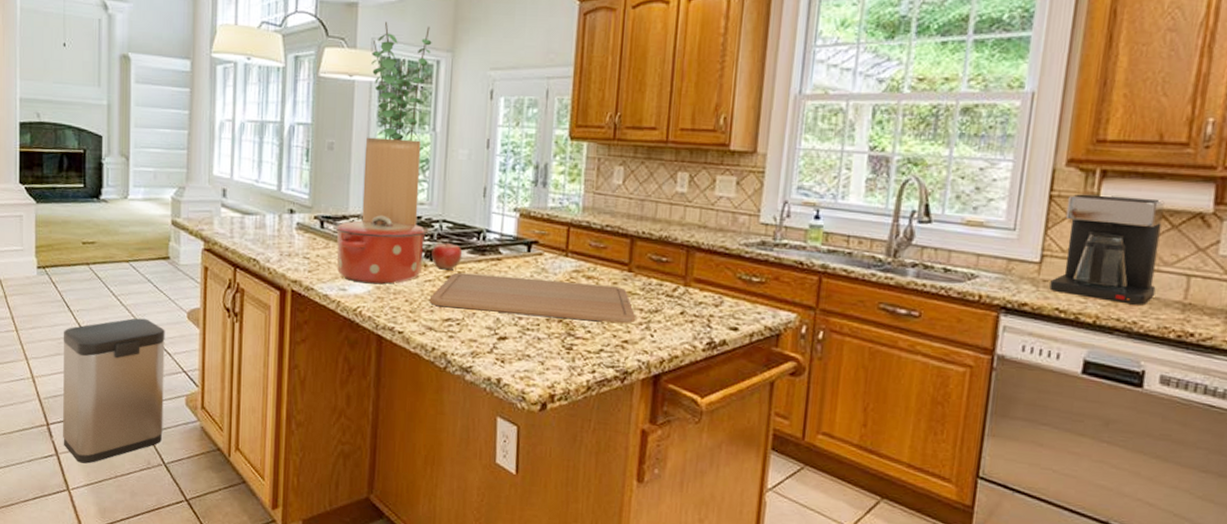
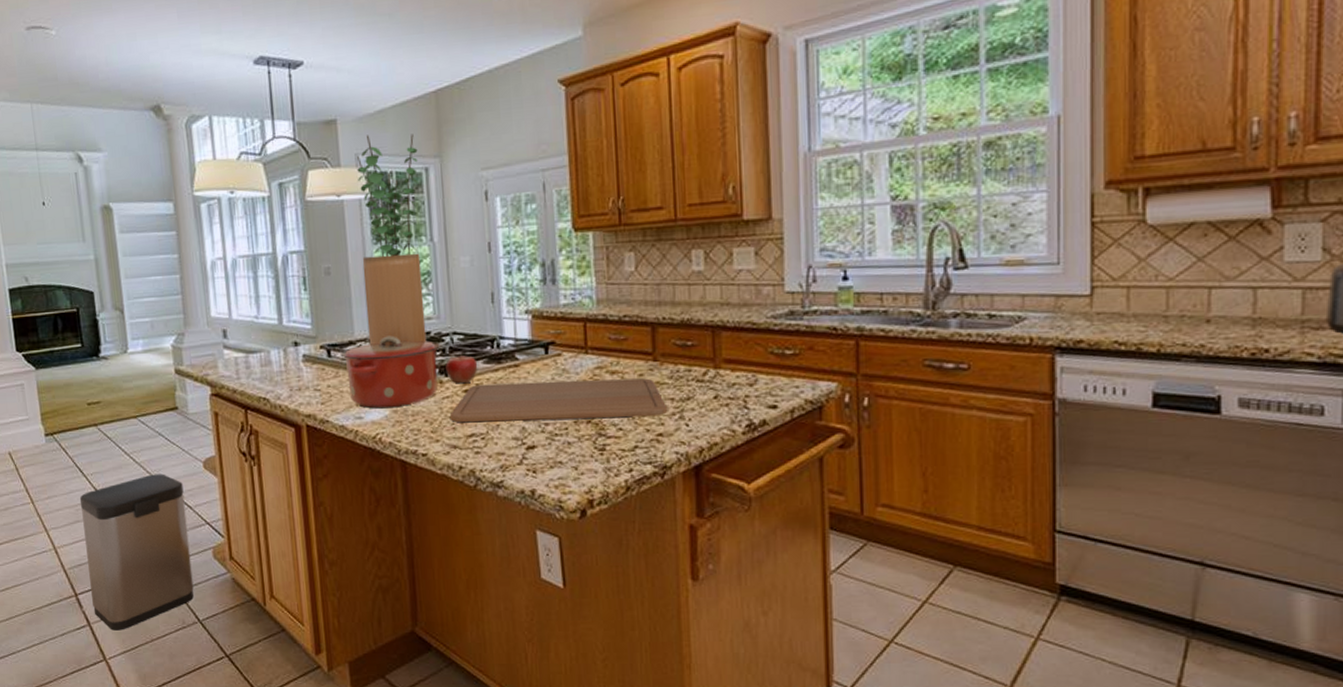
coffee maker: present [1049,194,1165,306] -> none [1105,210,1220,328]

